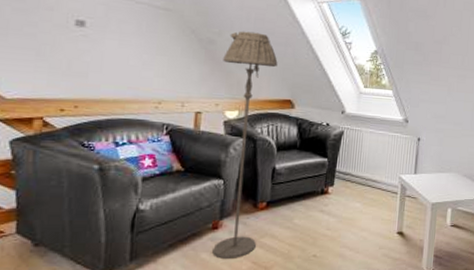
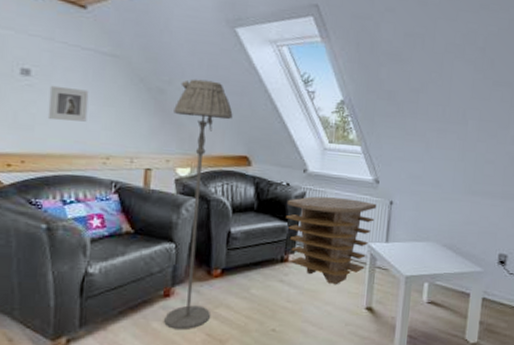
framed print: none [101,36,143,69] -> present [47,85,89,122]
side table: none [325,135,407,213] -> present [285,196,377,285]

